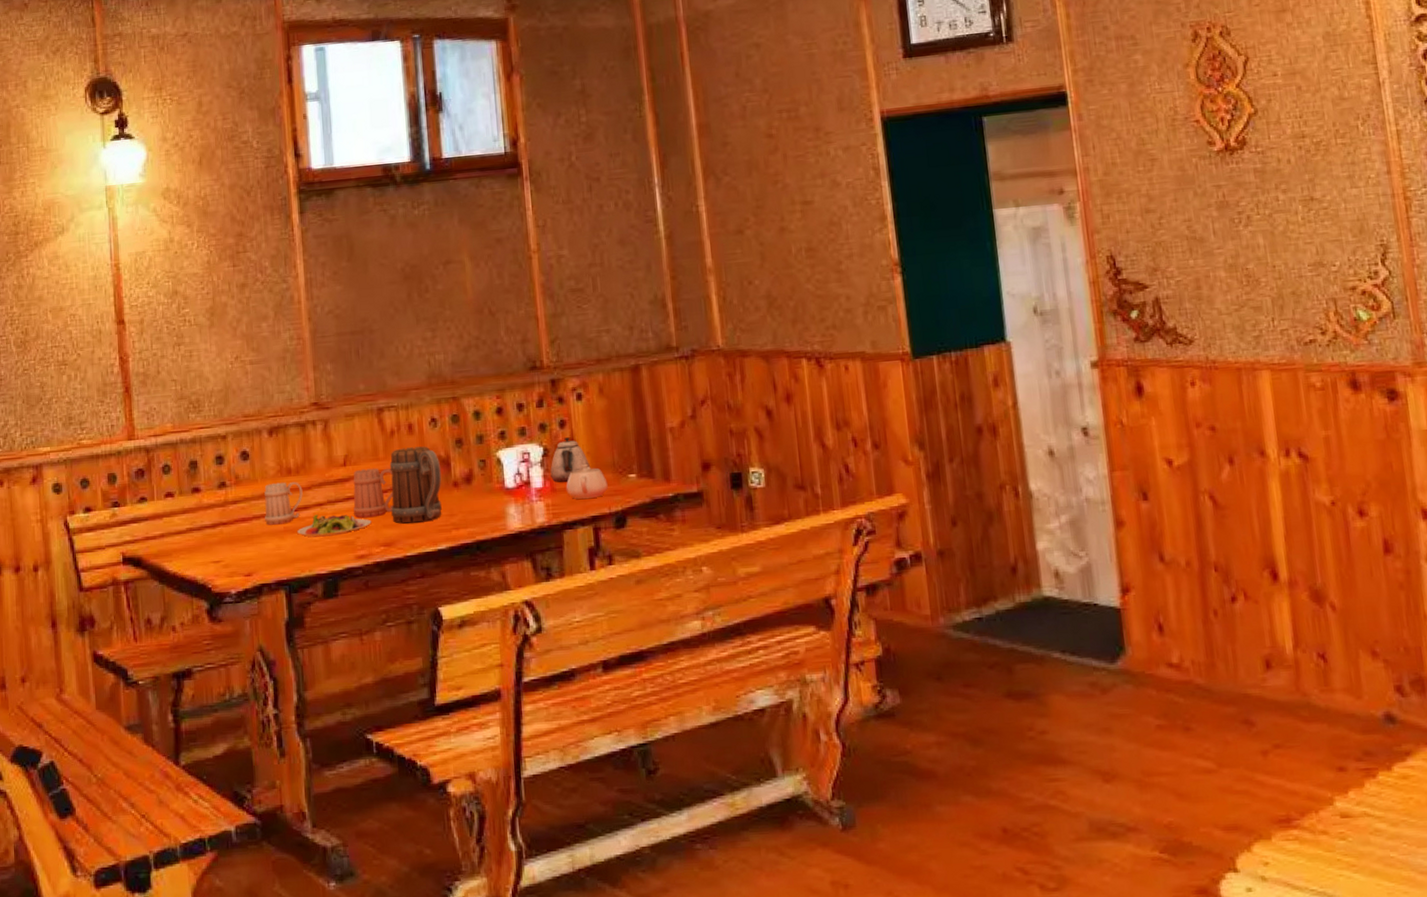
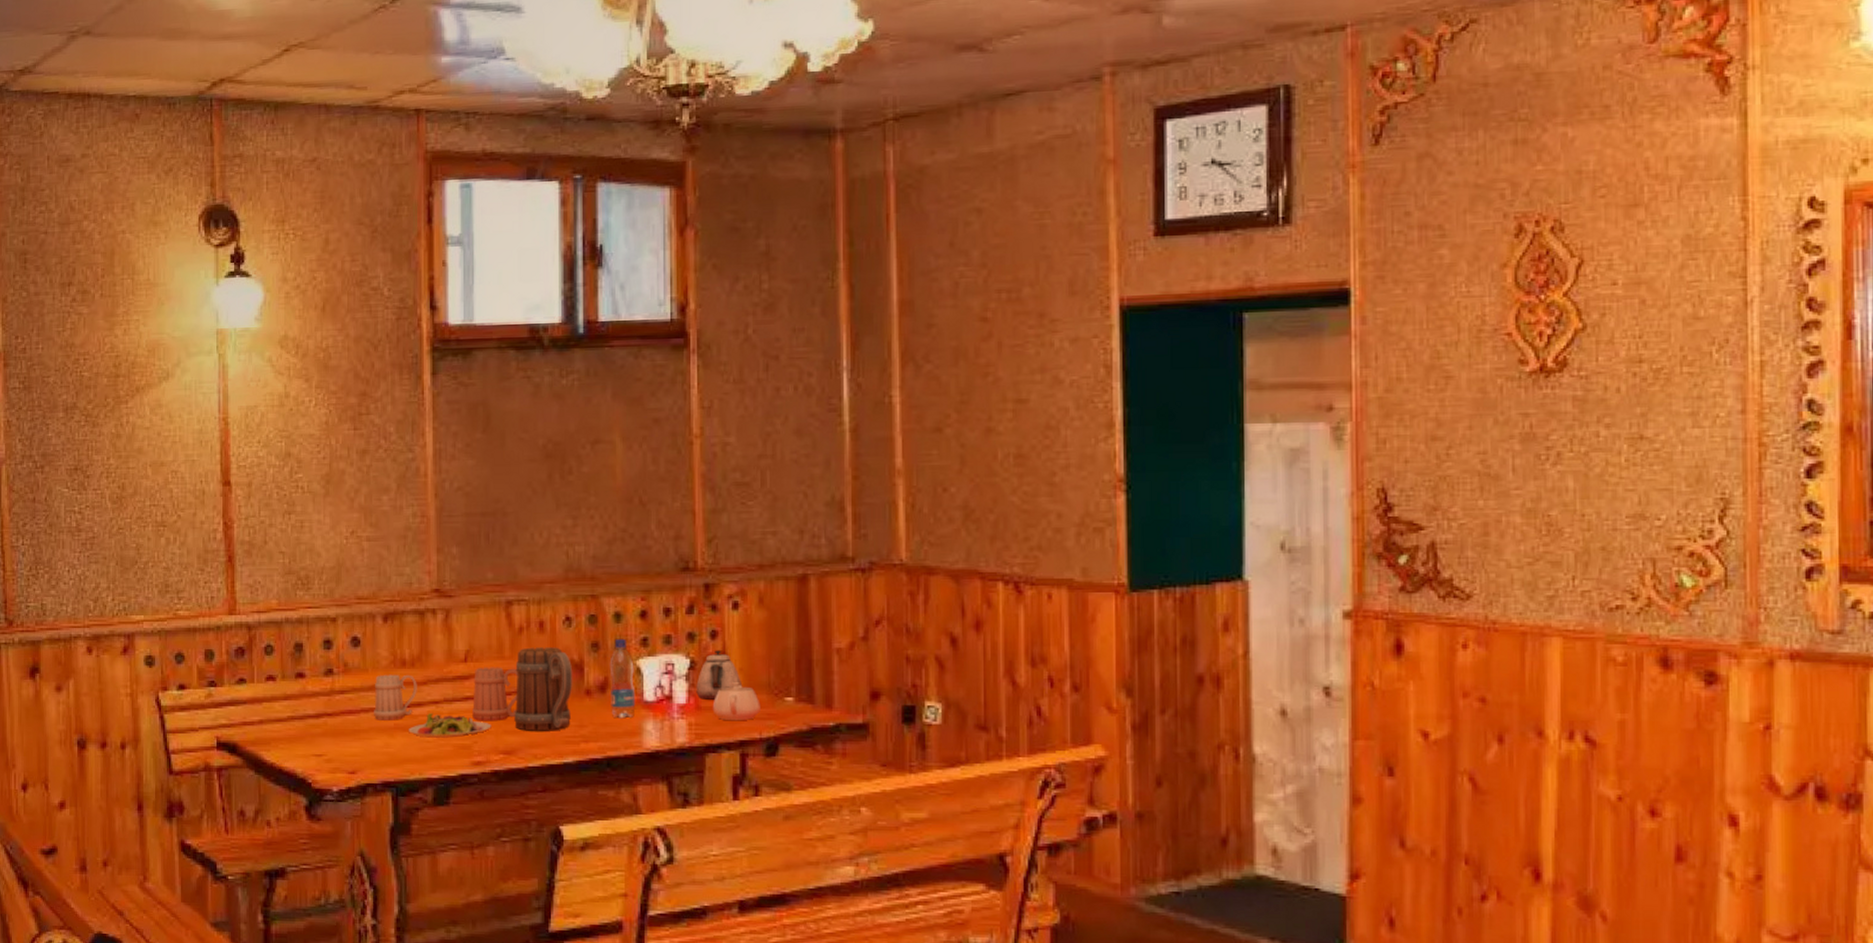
bottle: none [472,434,499,506] -> present [609,639,636,719]

